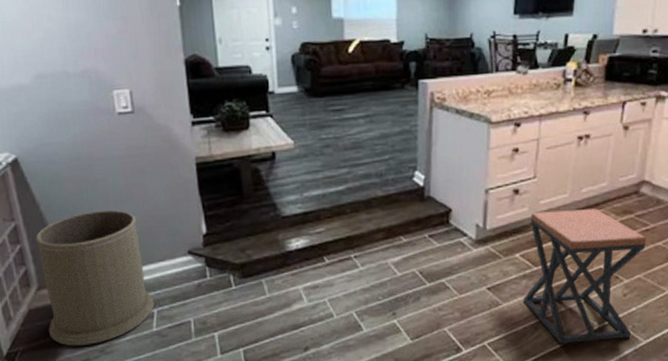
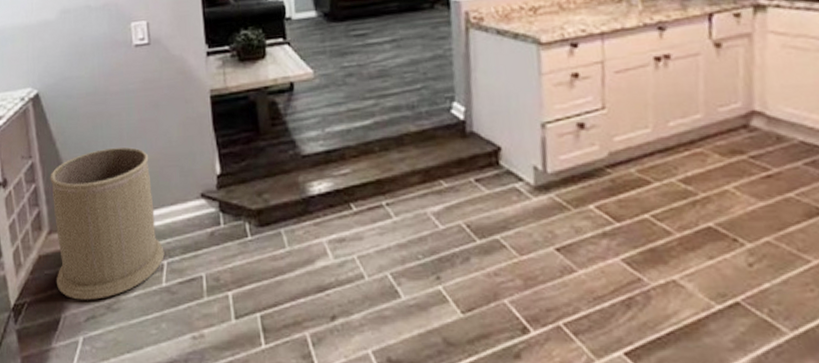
stool: present [524,208,647,344] -> none [603,147,771,330]

